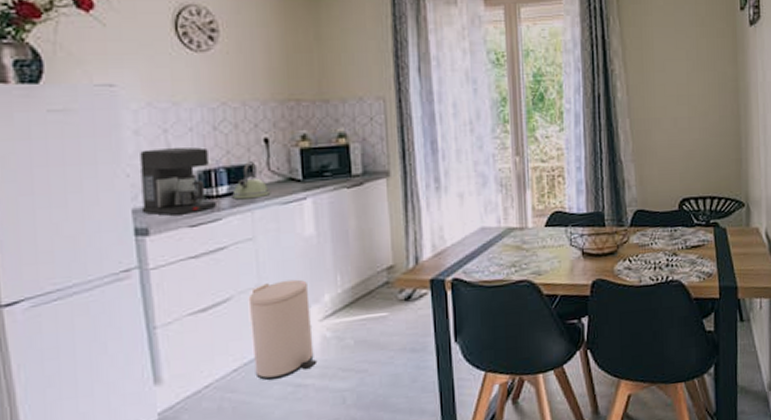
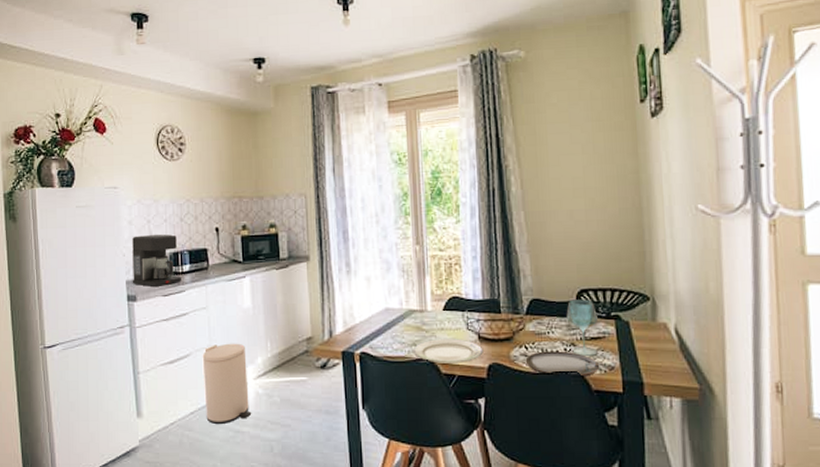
kettle: present [232,160,270,200] -> none [192,245,219,276]
plate: none [512,256,587,285] -> present [413,338,483,364]
plate: none [629,261,699,288] -> present [525,351,600,377]
wine glass: none [669,208,699,265] -> present [566,299,599,356]

